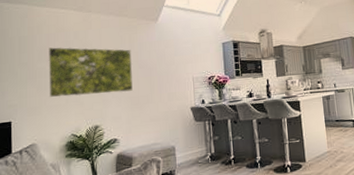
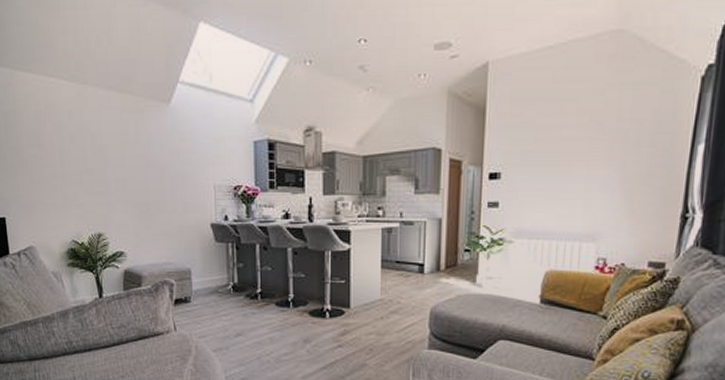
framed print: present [47,47,133,98] -> none [38,129,140,196]

